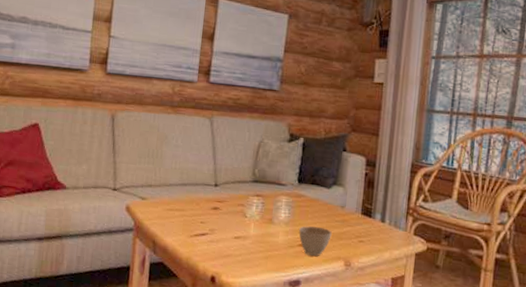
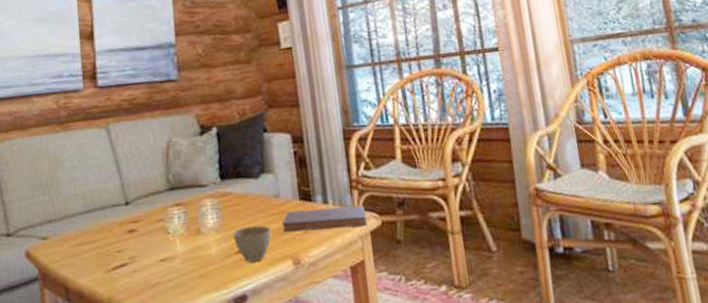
book: none [342,222,415,248] -> present [282,205,367,232]

